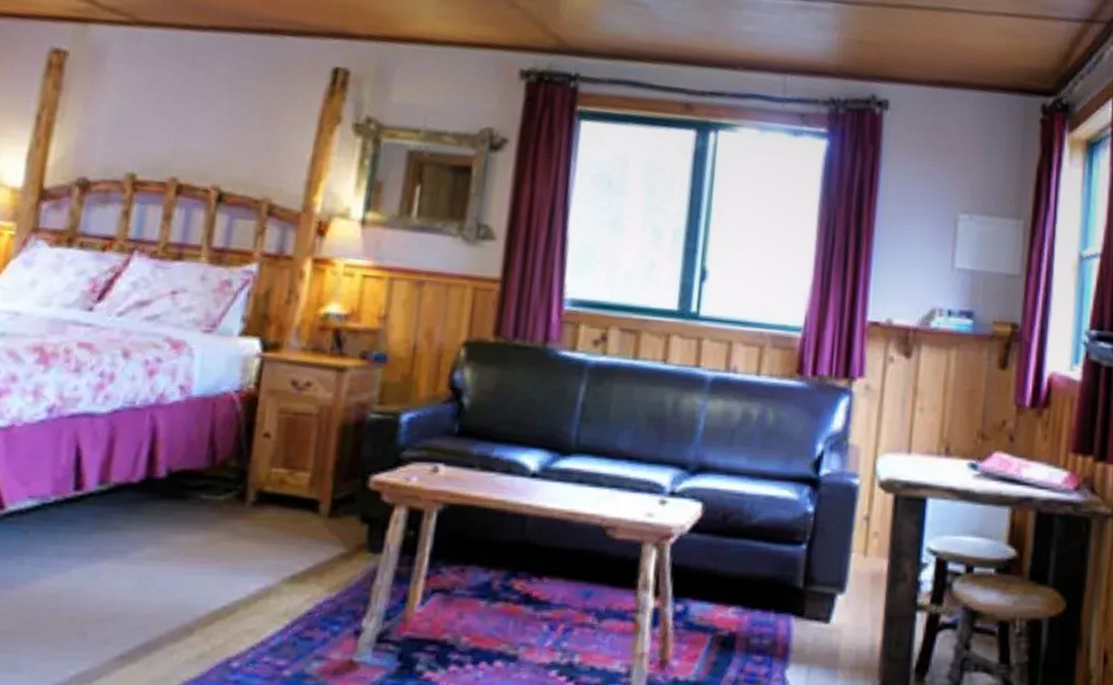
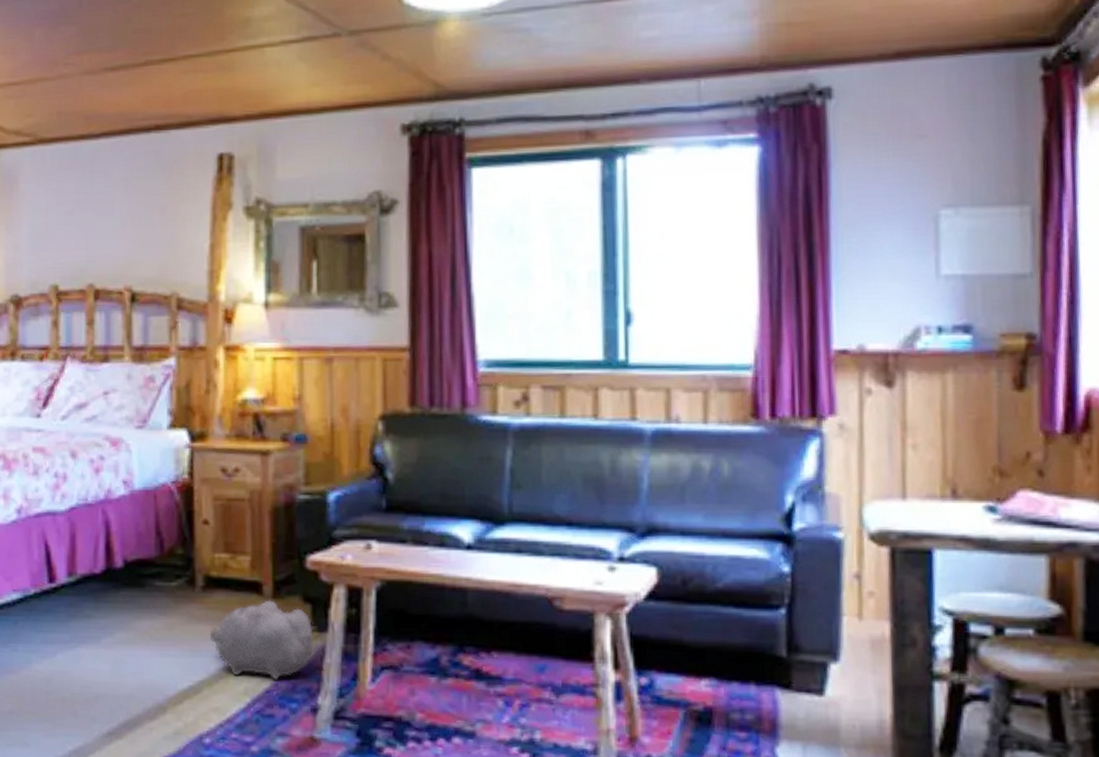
plush toy: none [254,518,373,602] -> present [210,600,318,680]

